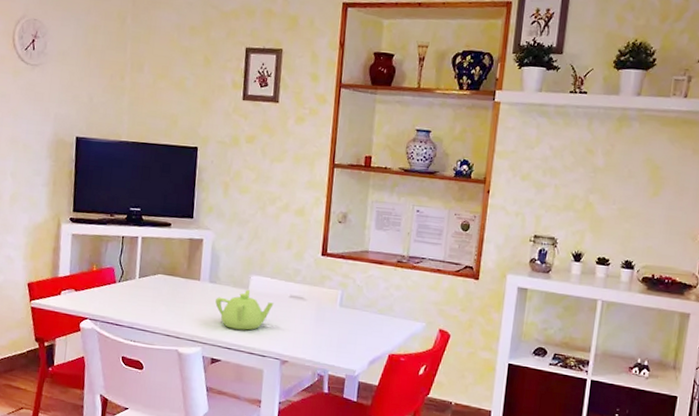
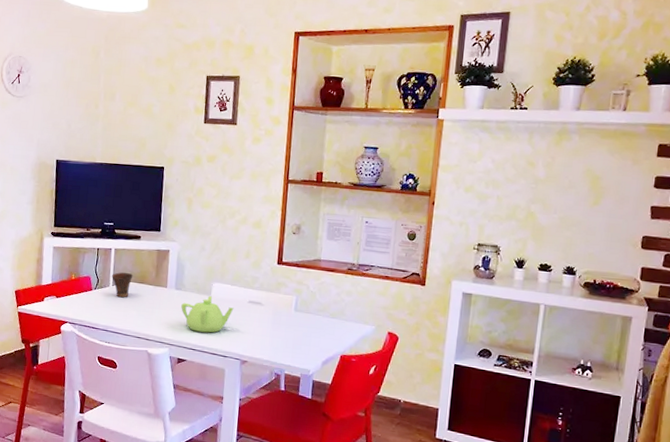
cup: none [138,263,163,292] -> present [112,272,133,298]

